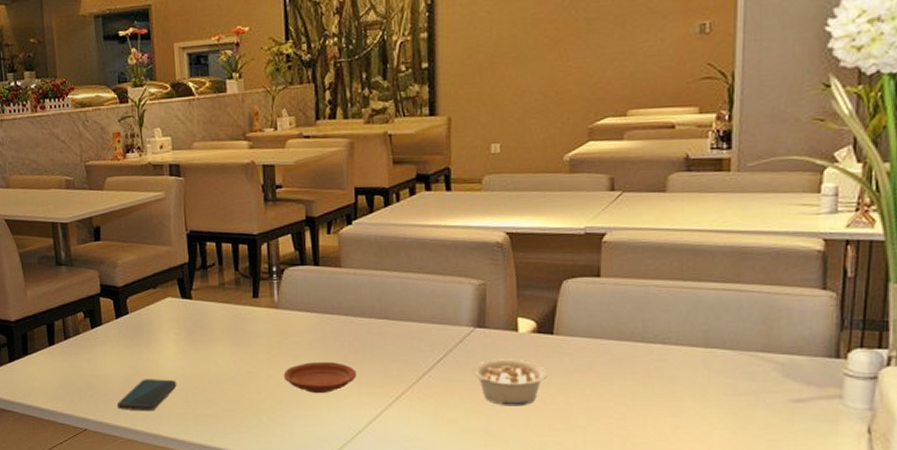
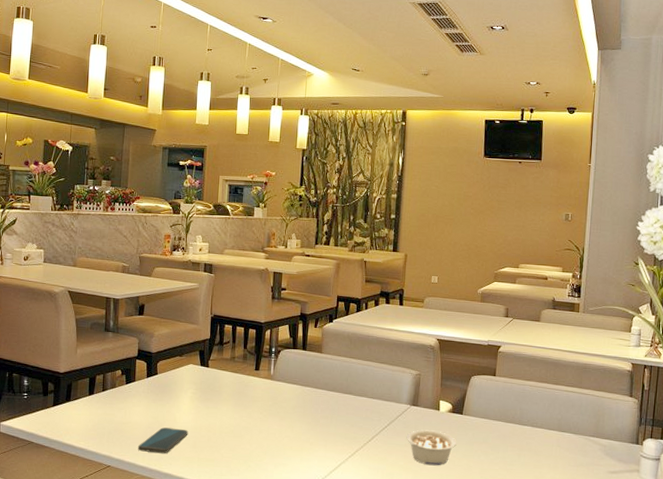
plate: present [283,362,357,394] -> none [271,423,326,448]

